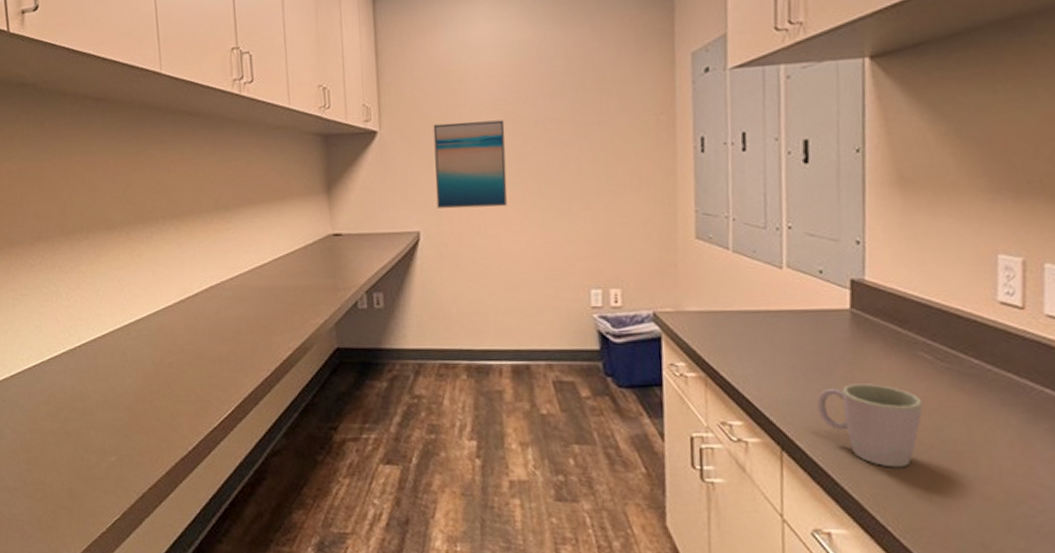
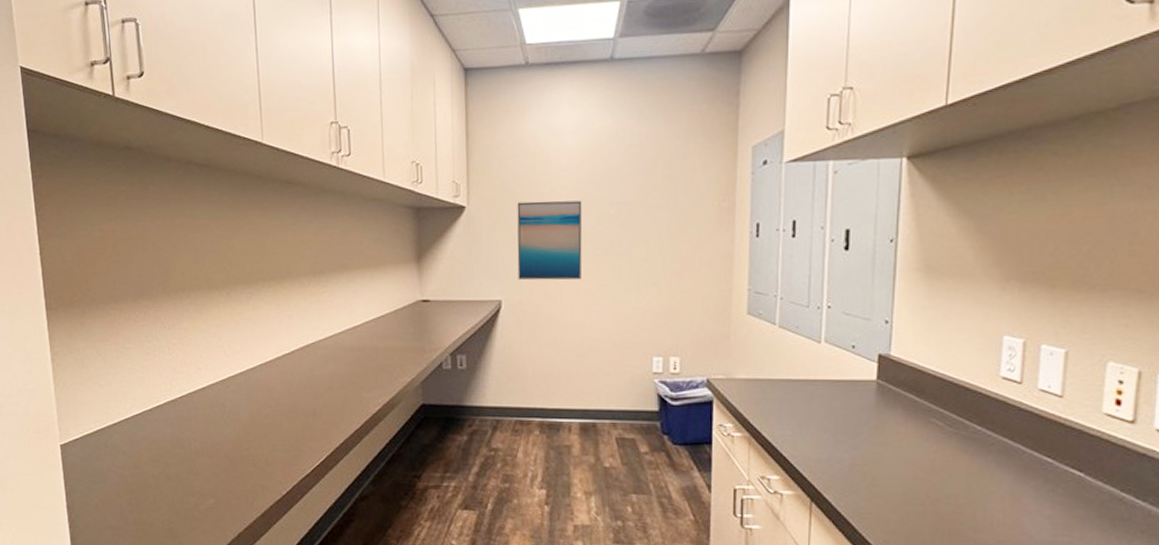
mug: present [817,383,923,468] -> none [843,445,933,518]

